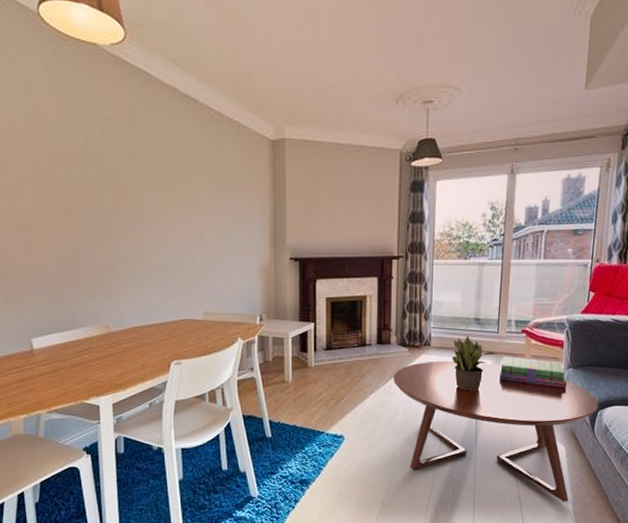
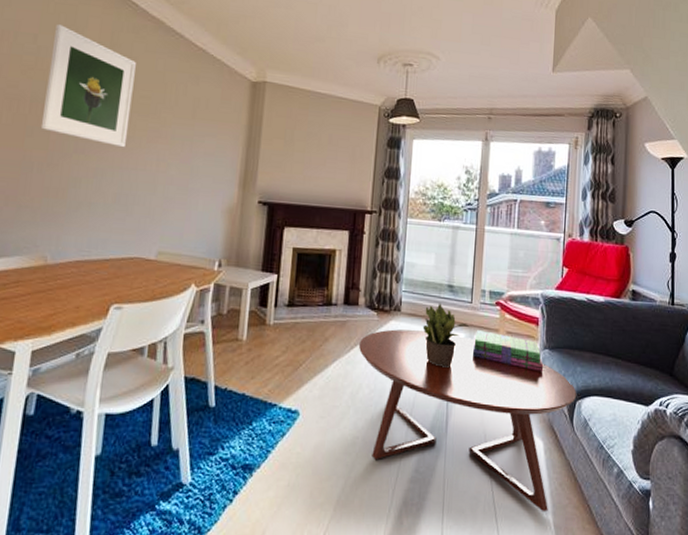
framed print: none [75,104,161,221] -> present [40,23,136,148]

